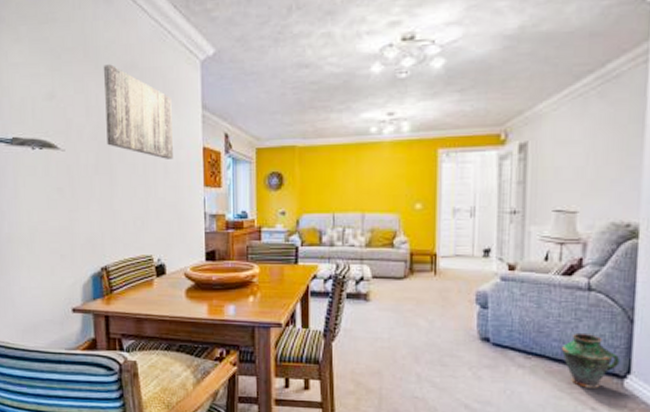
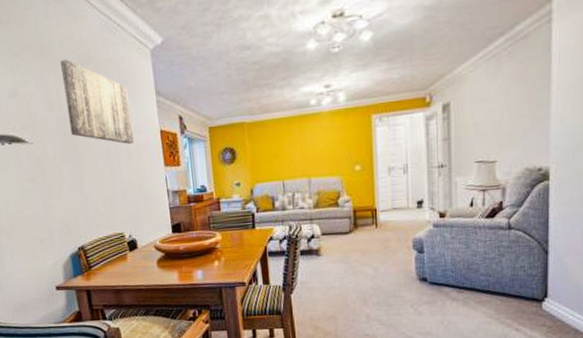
vase: present [561,332,620,388] -> none [488,266,538,313]

